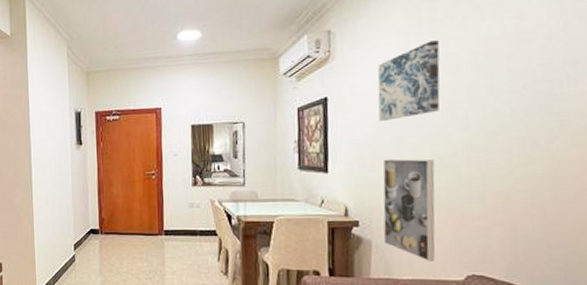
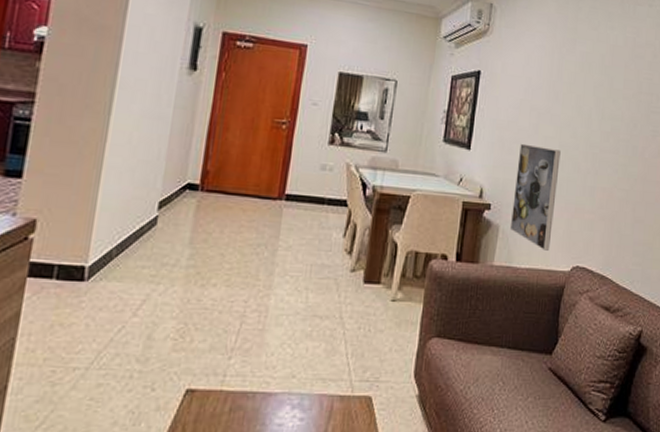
wall art: present [377,40,440,121] -> none [522,36,578,106]

